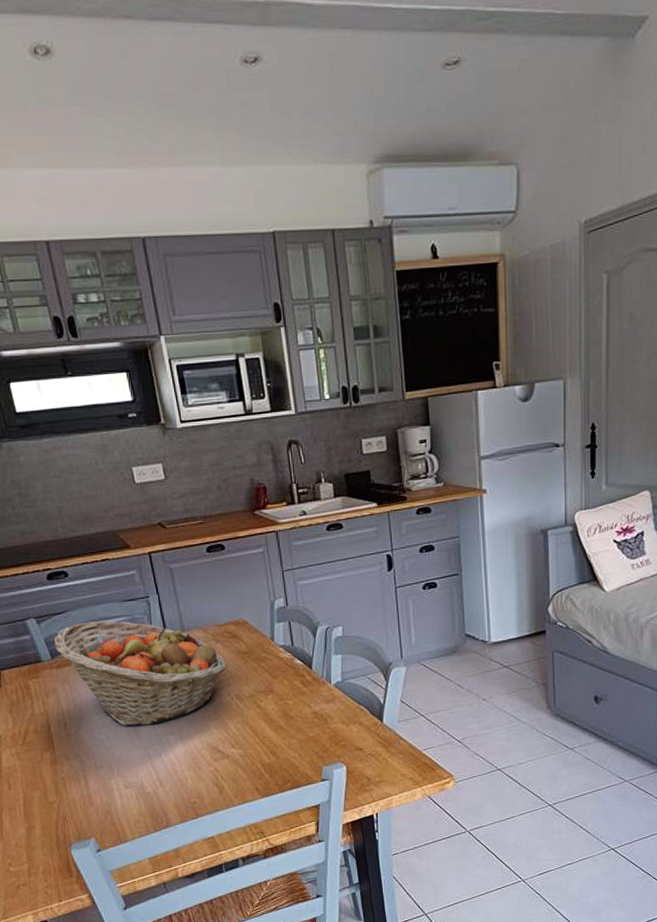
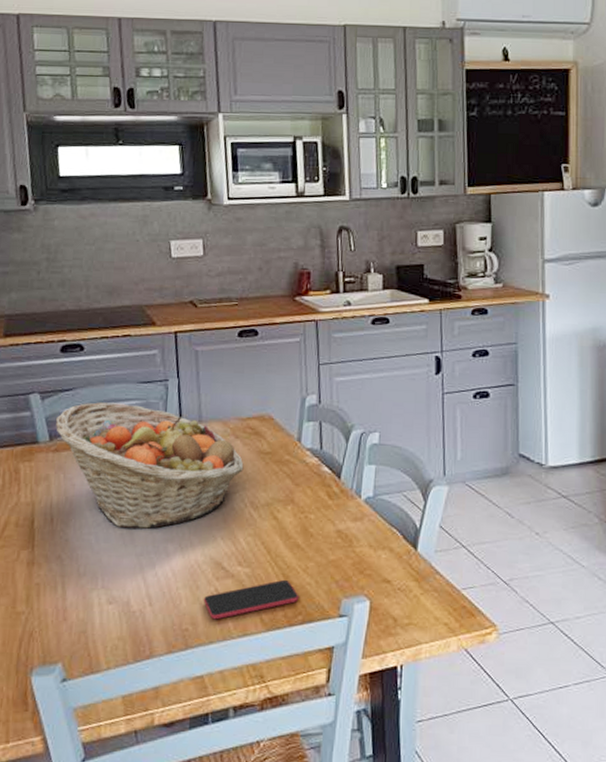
smartphone: none [205,755,287,793] -> present [203,579,299,620]

